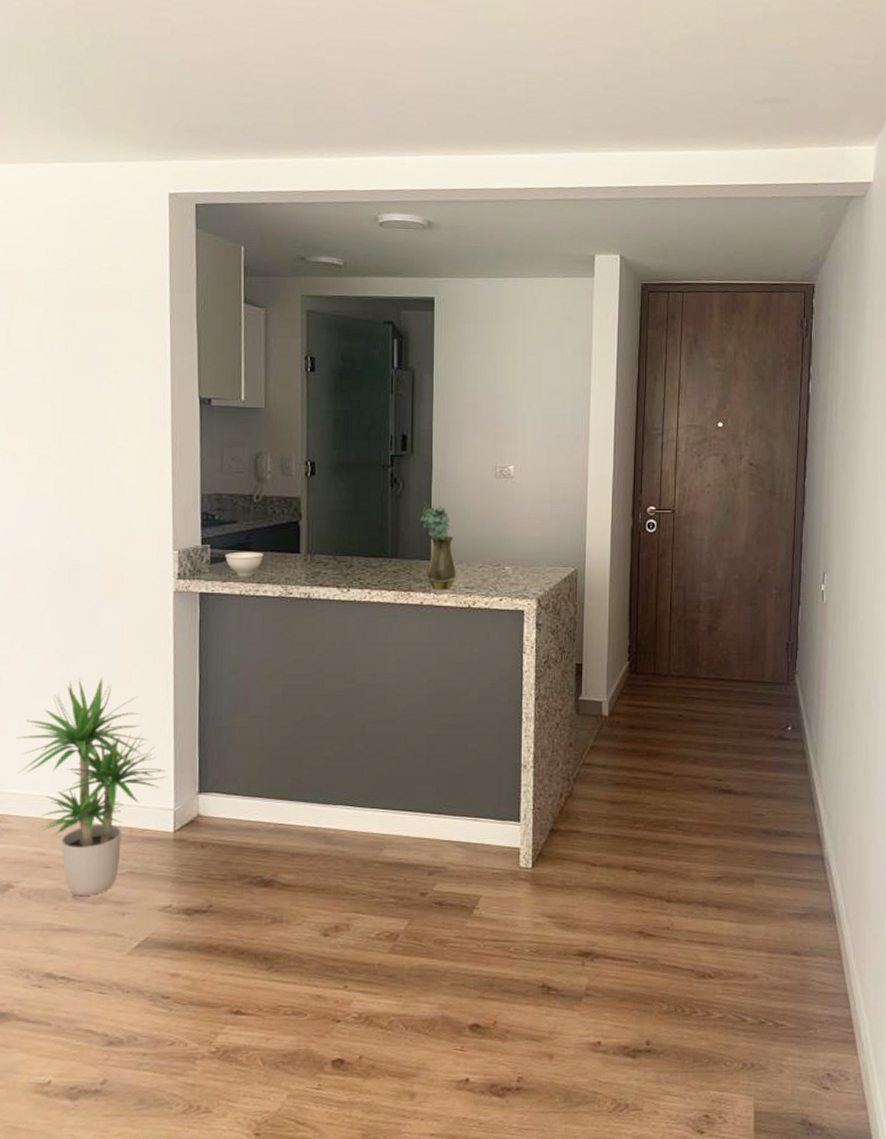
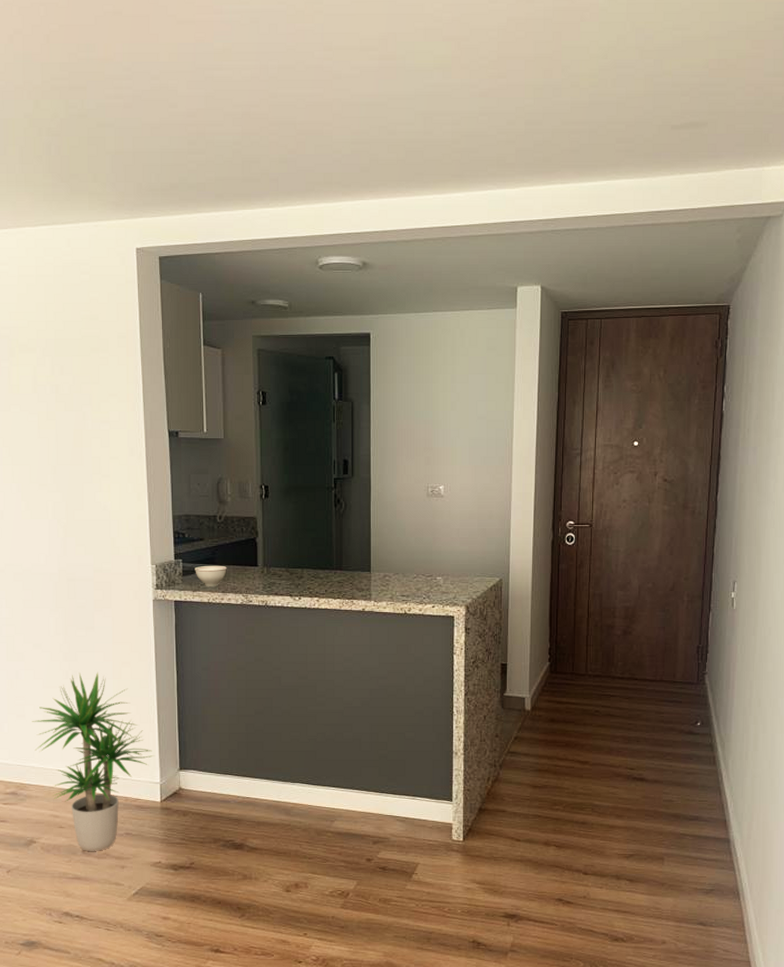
vase: present [420,501,456,591] -> none [361,519,393,599]

